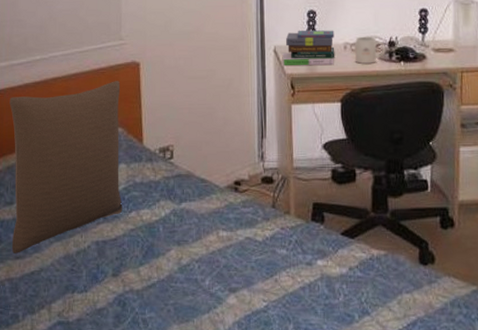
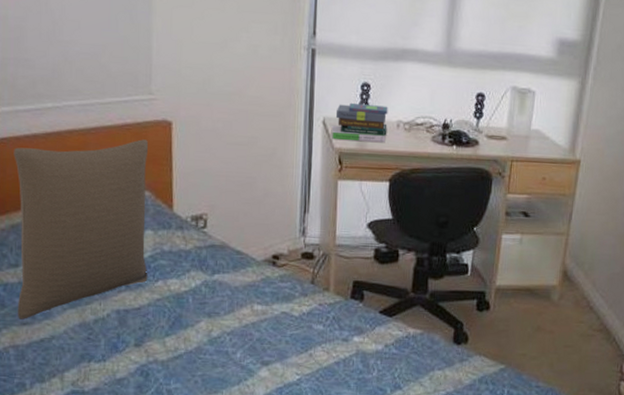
mug: present [354,36,386,64] -> none [407,115,439,145]

